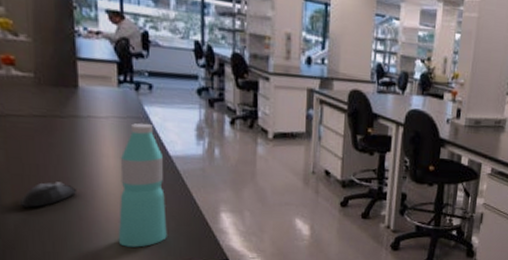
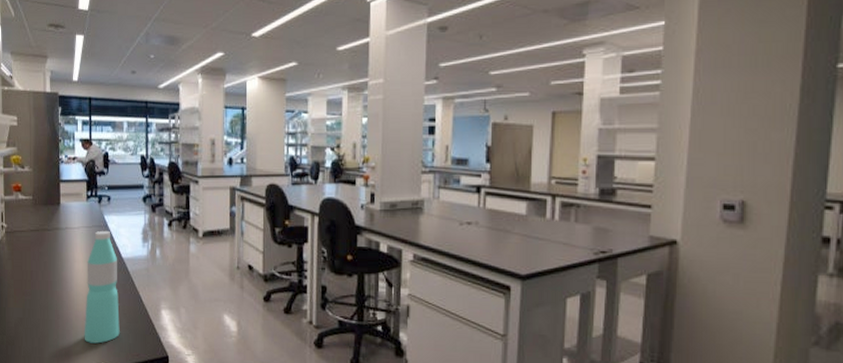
mouse: present [20,182,78,208] -> none [19,285,57,308]

